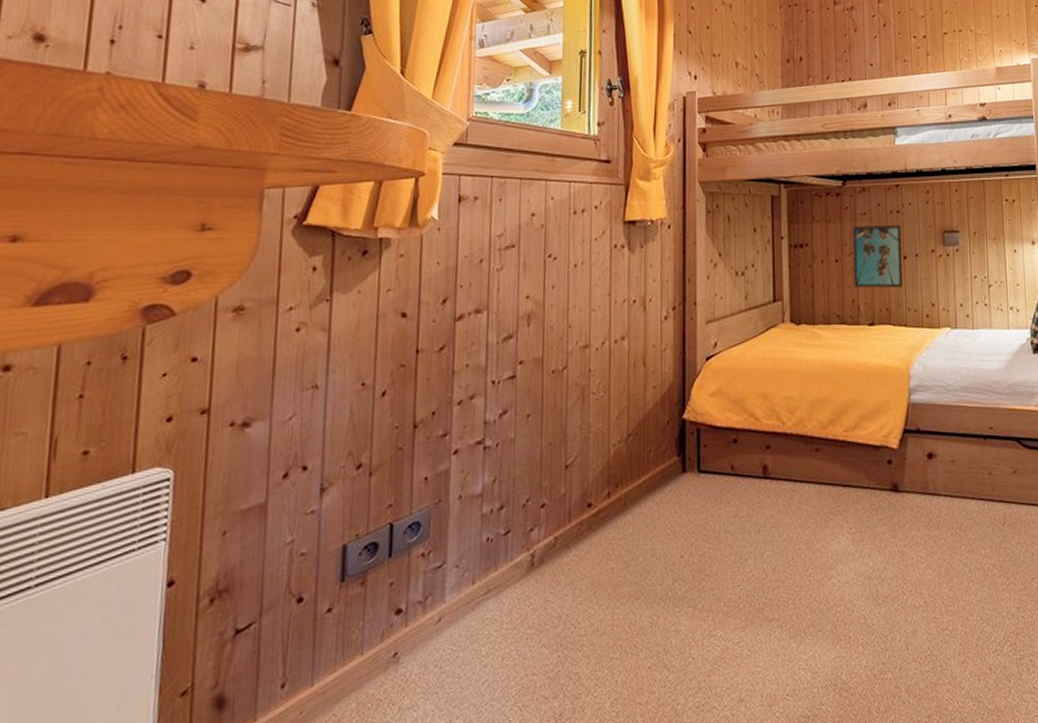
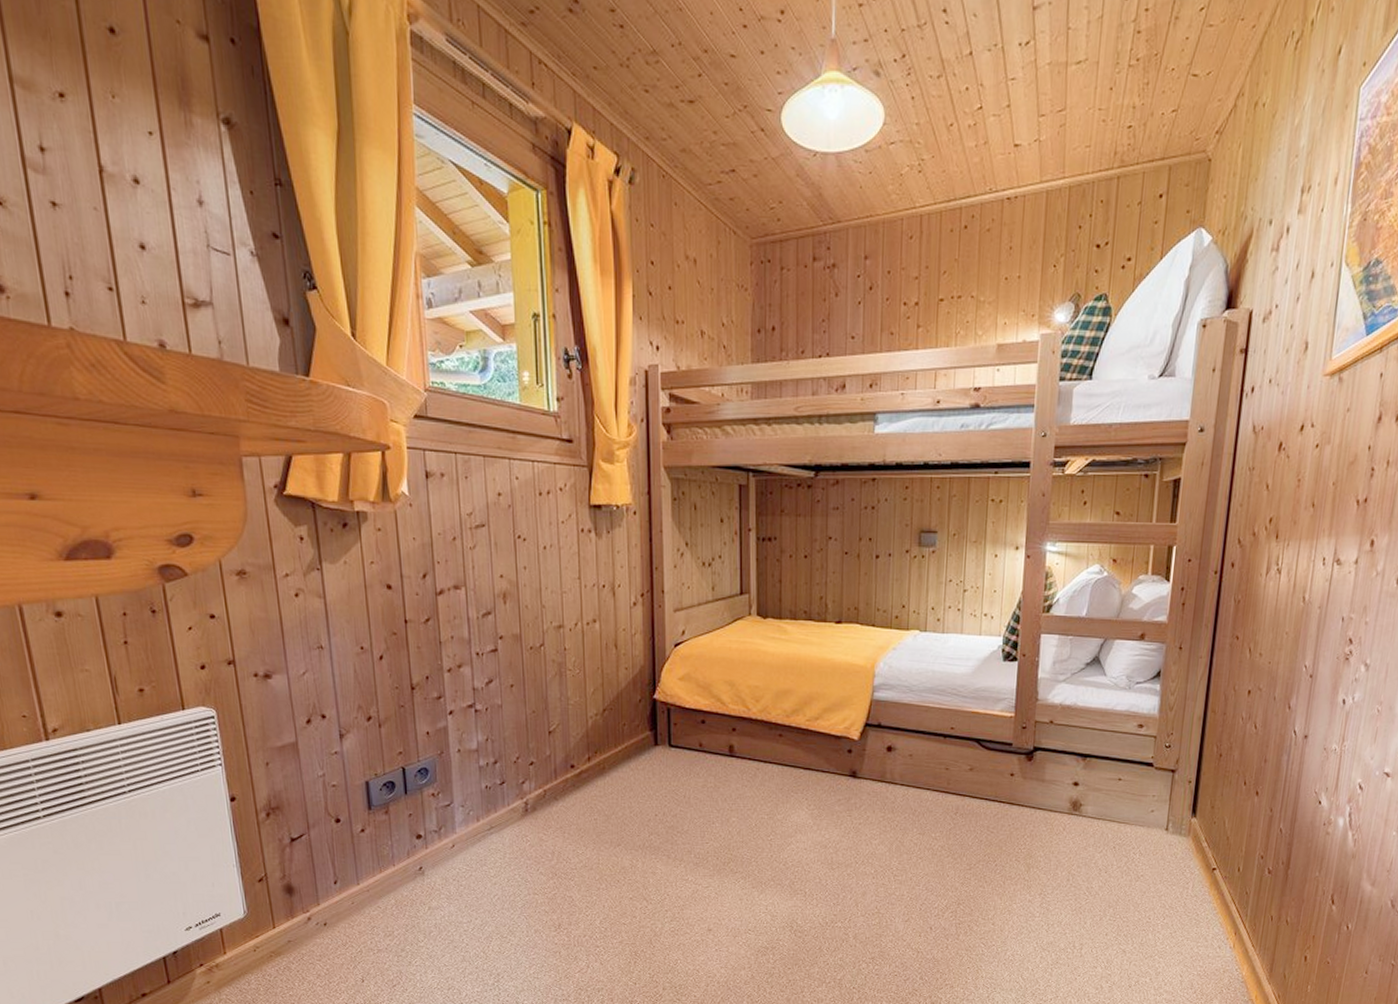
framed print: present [852,225,904,288] -> none [823,521,875,587]

